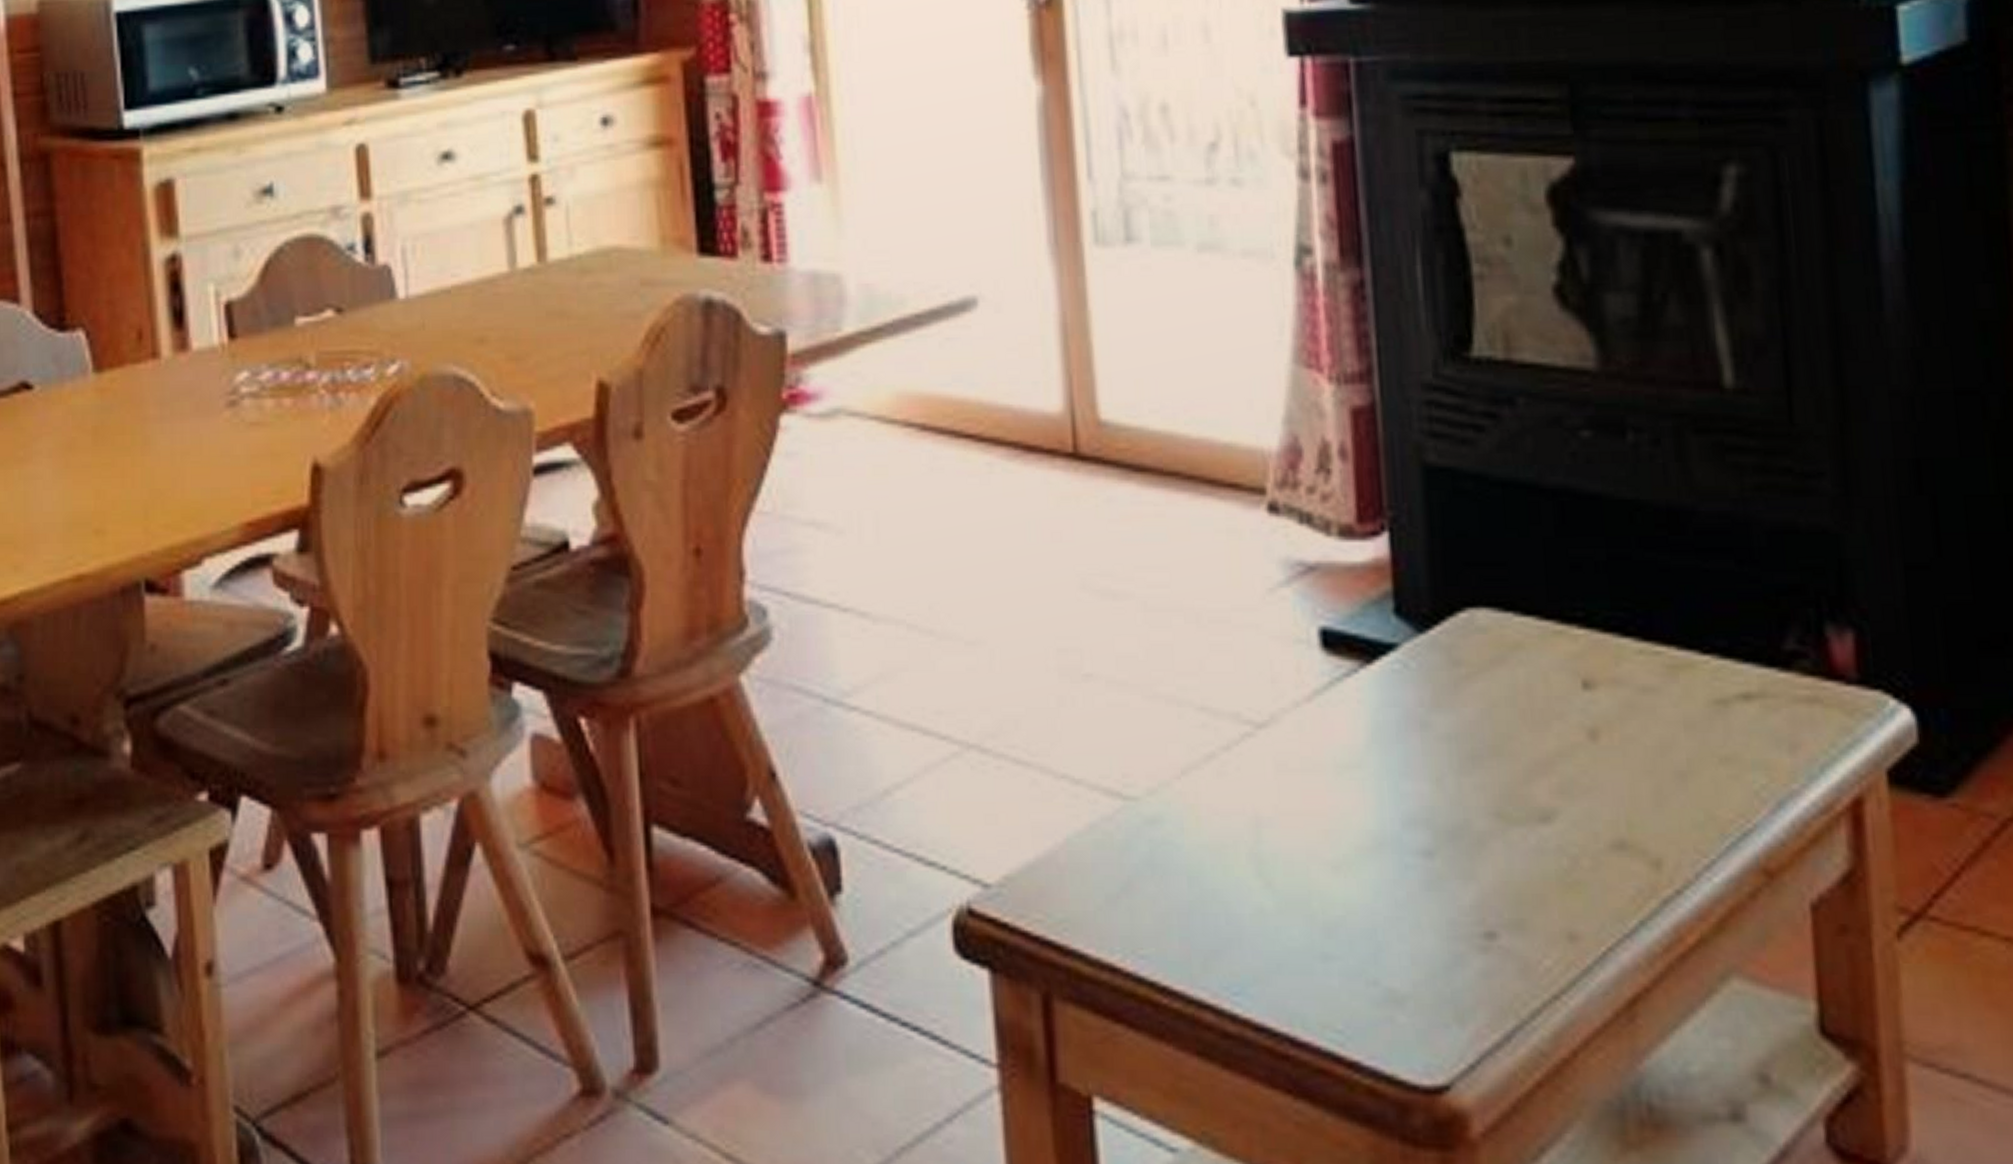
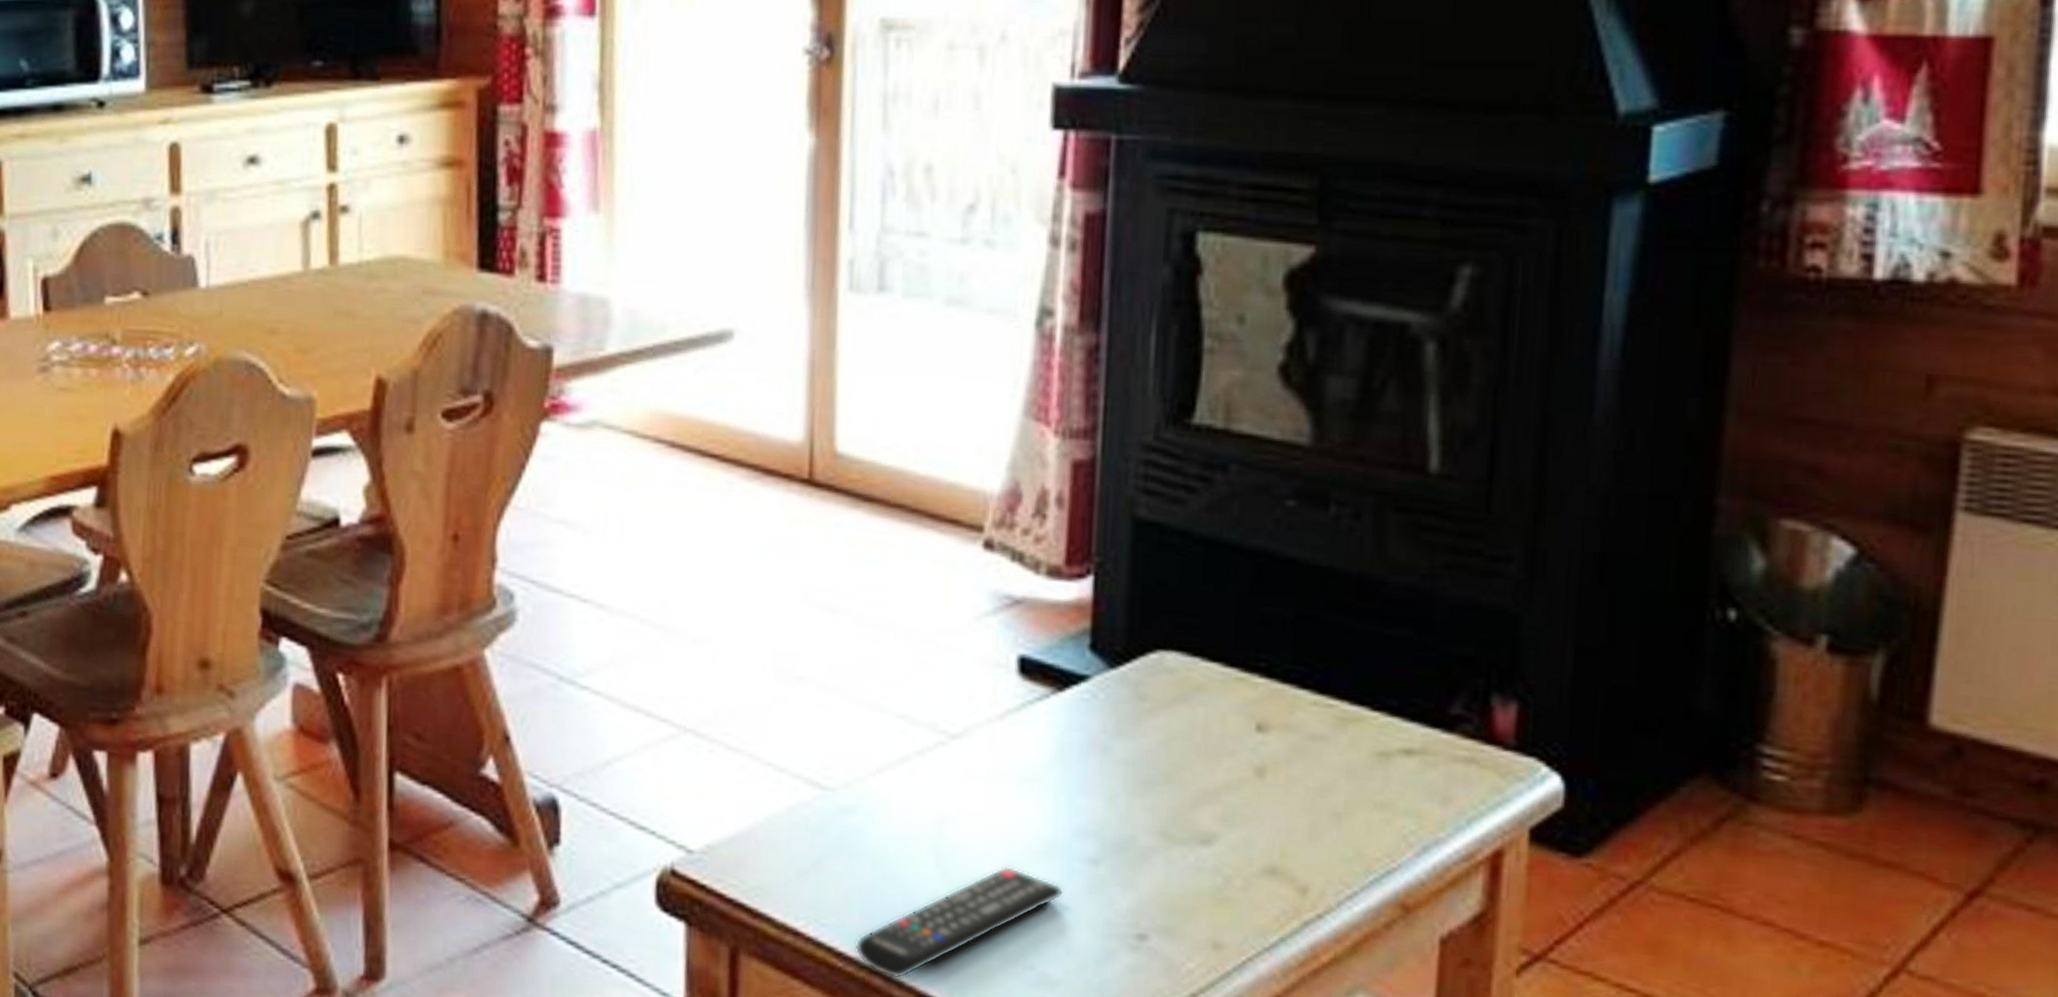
remote control: none [1179,867,1400,1013] -> present [855,865,1064,980]

